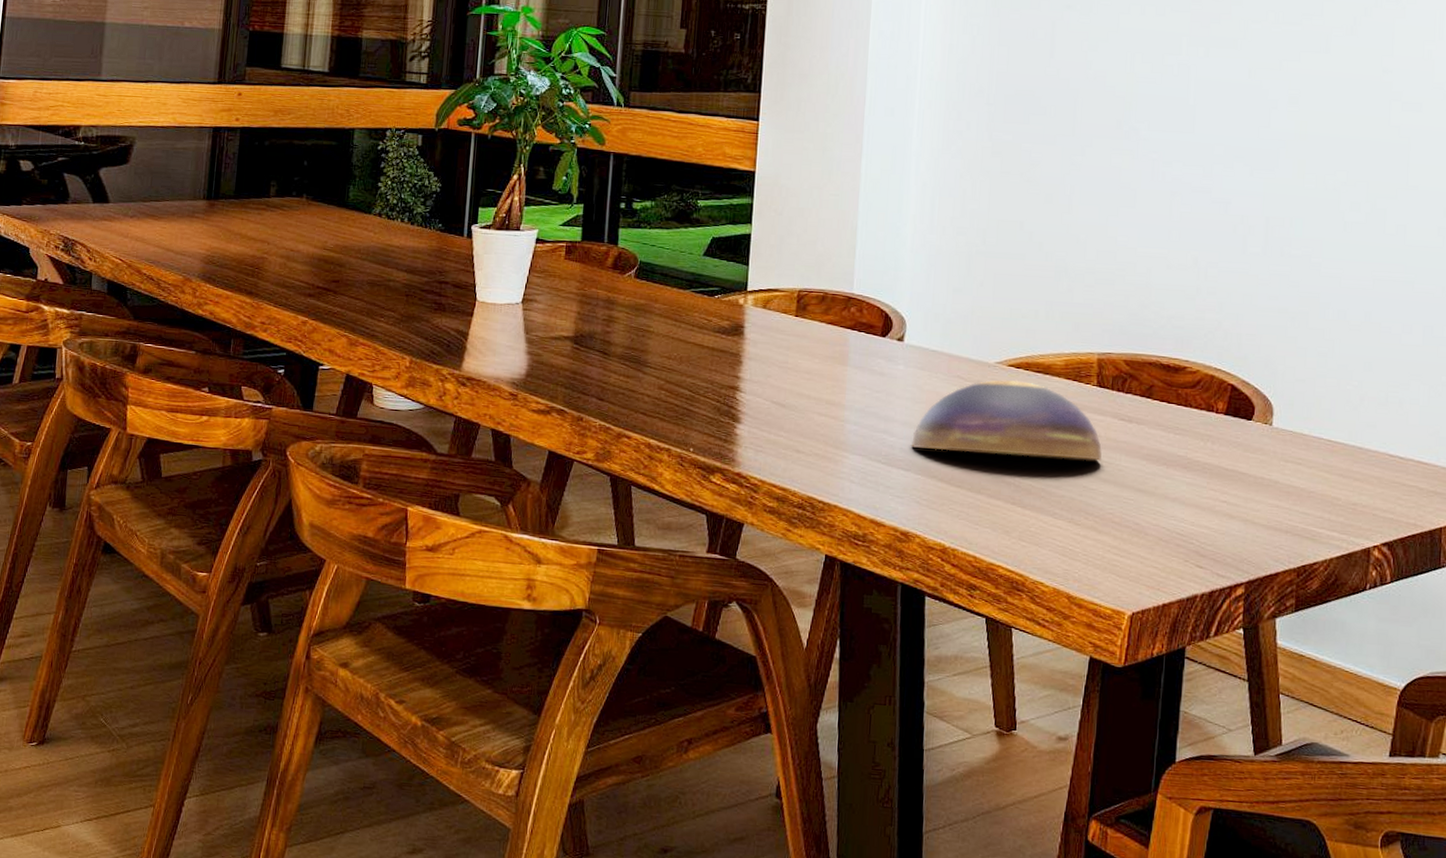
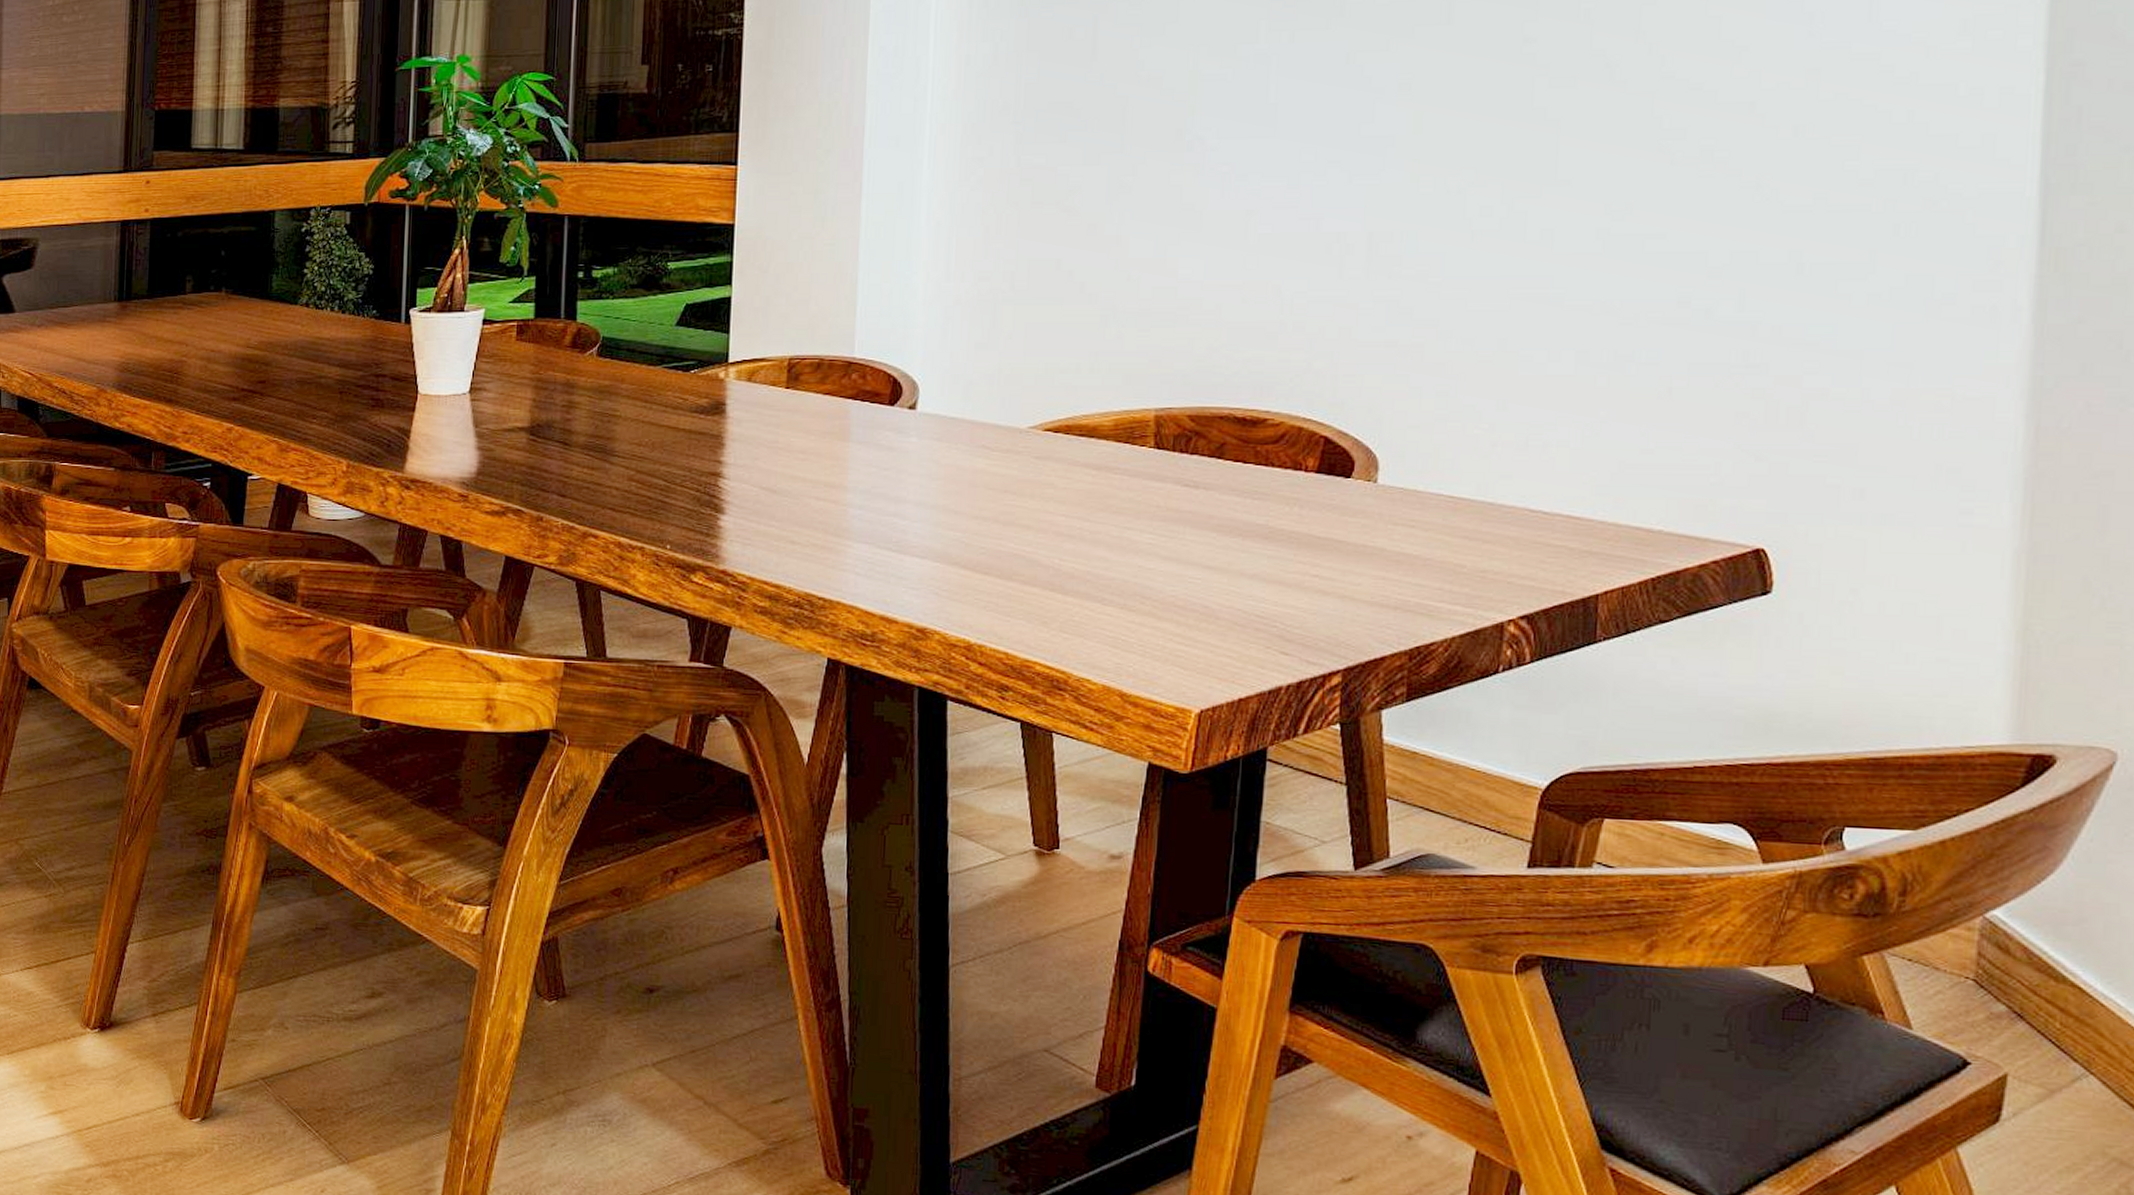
decorative bowl: present [911,380,1103,461] -> none [928,446,1162,536]

